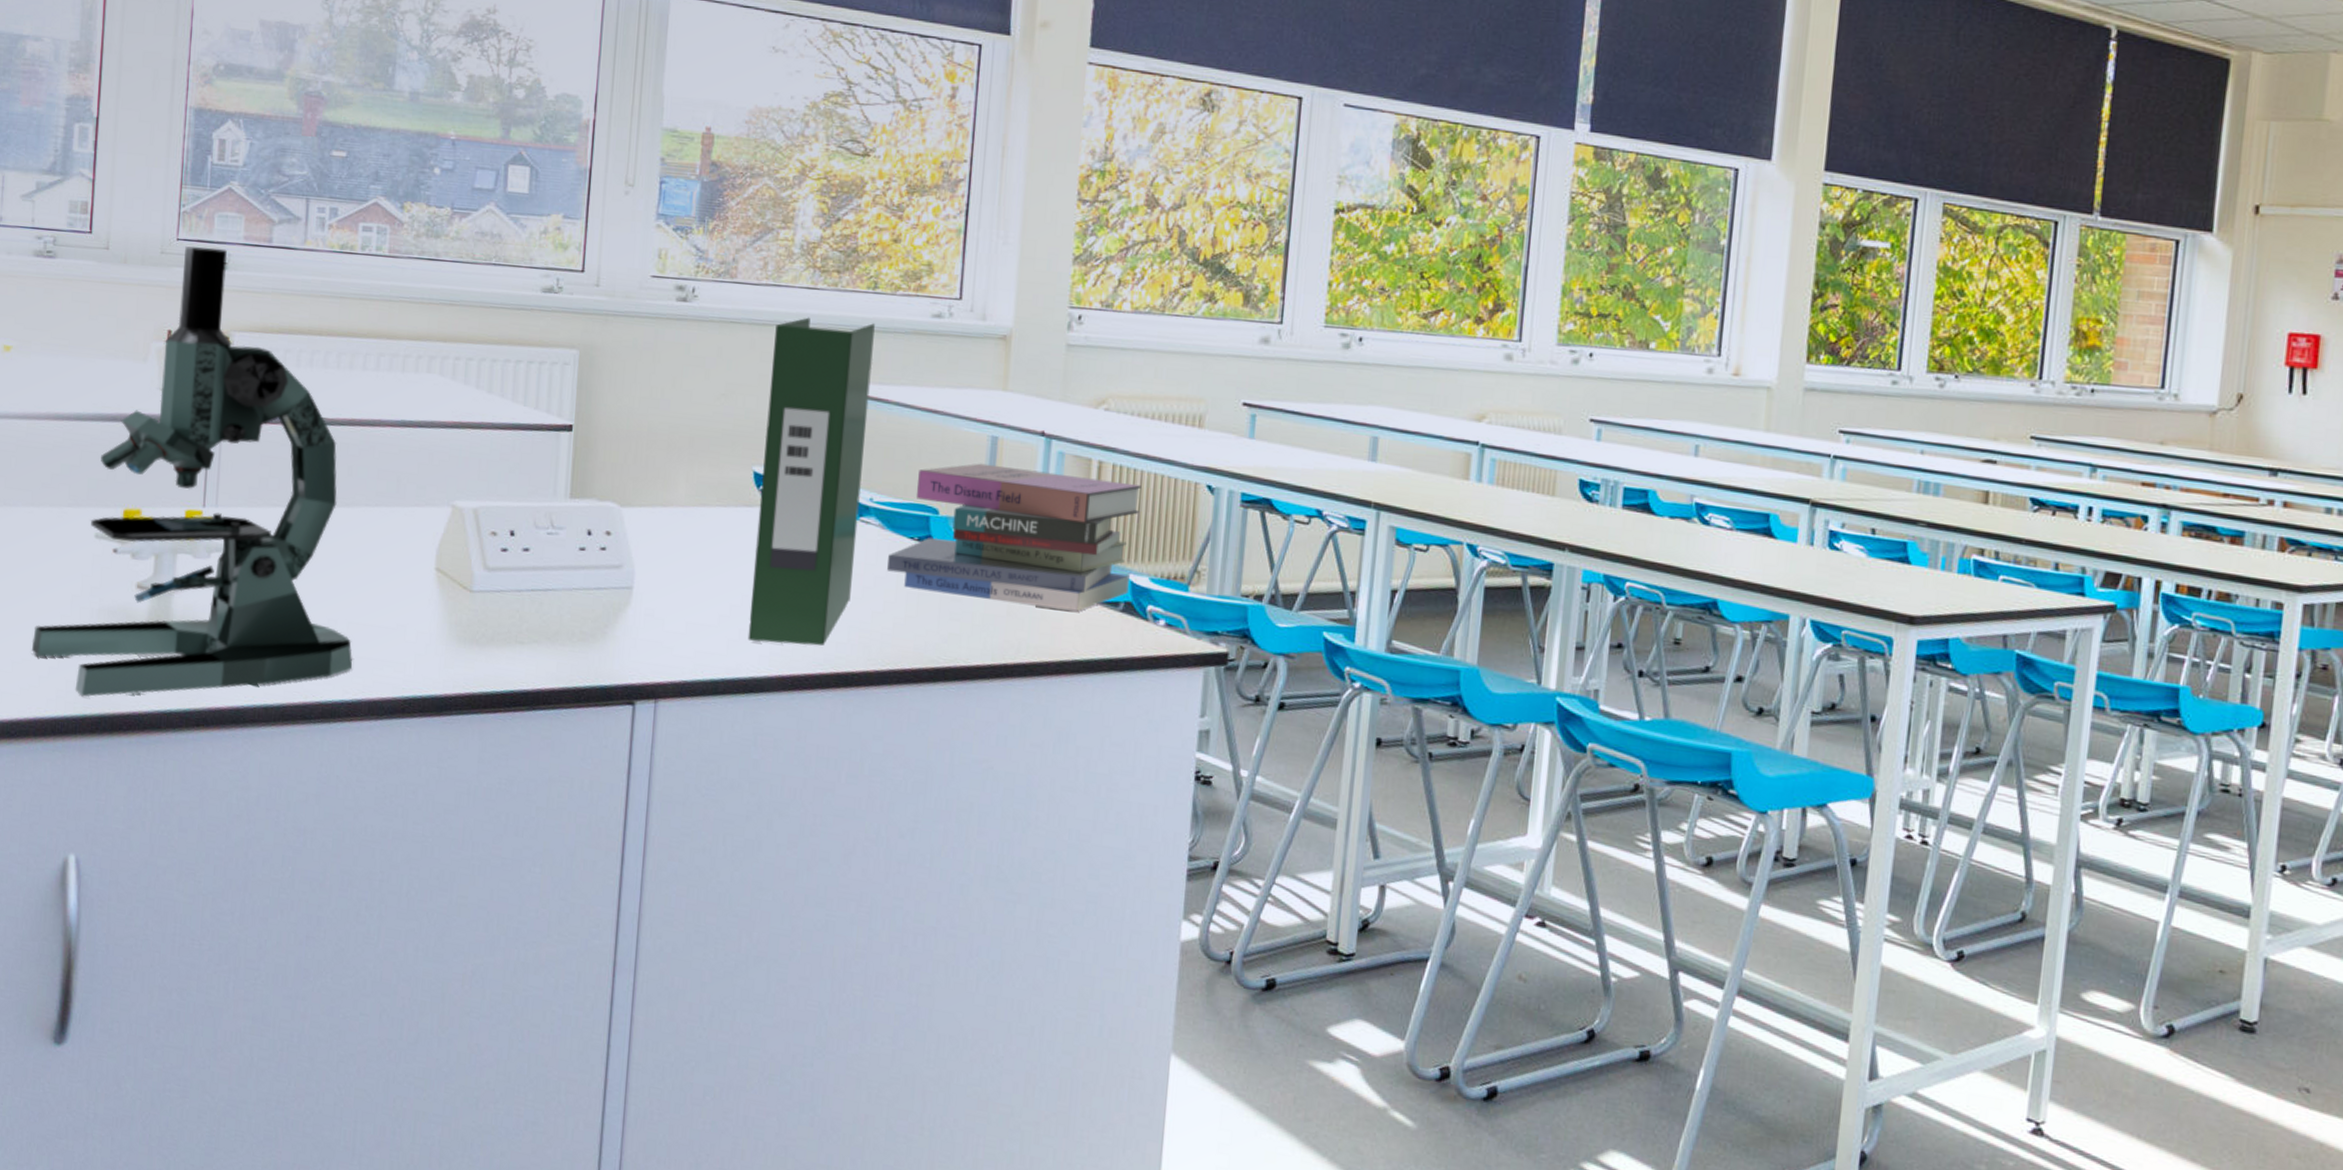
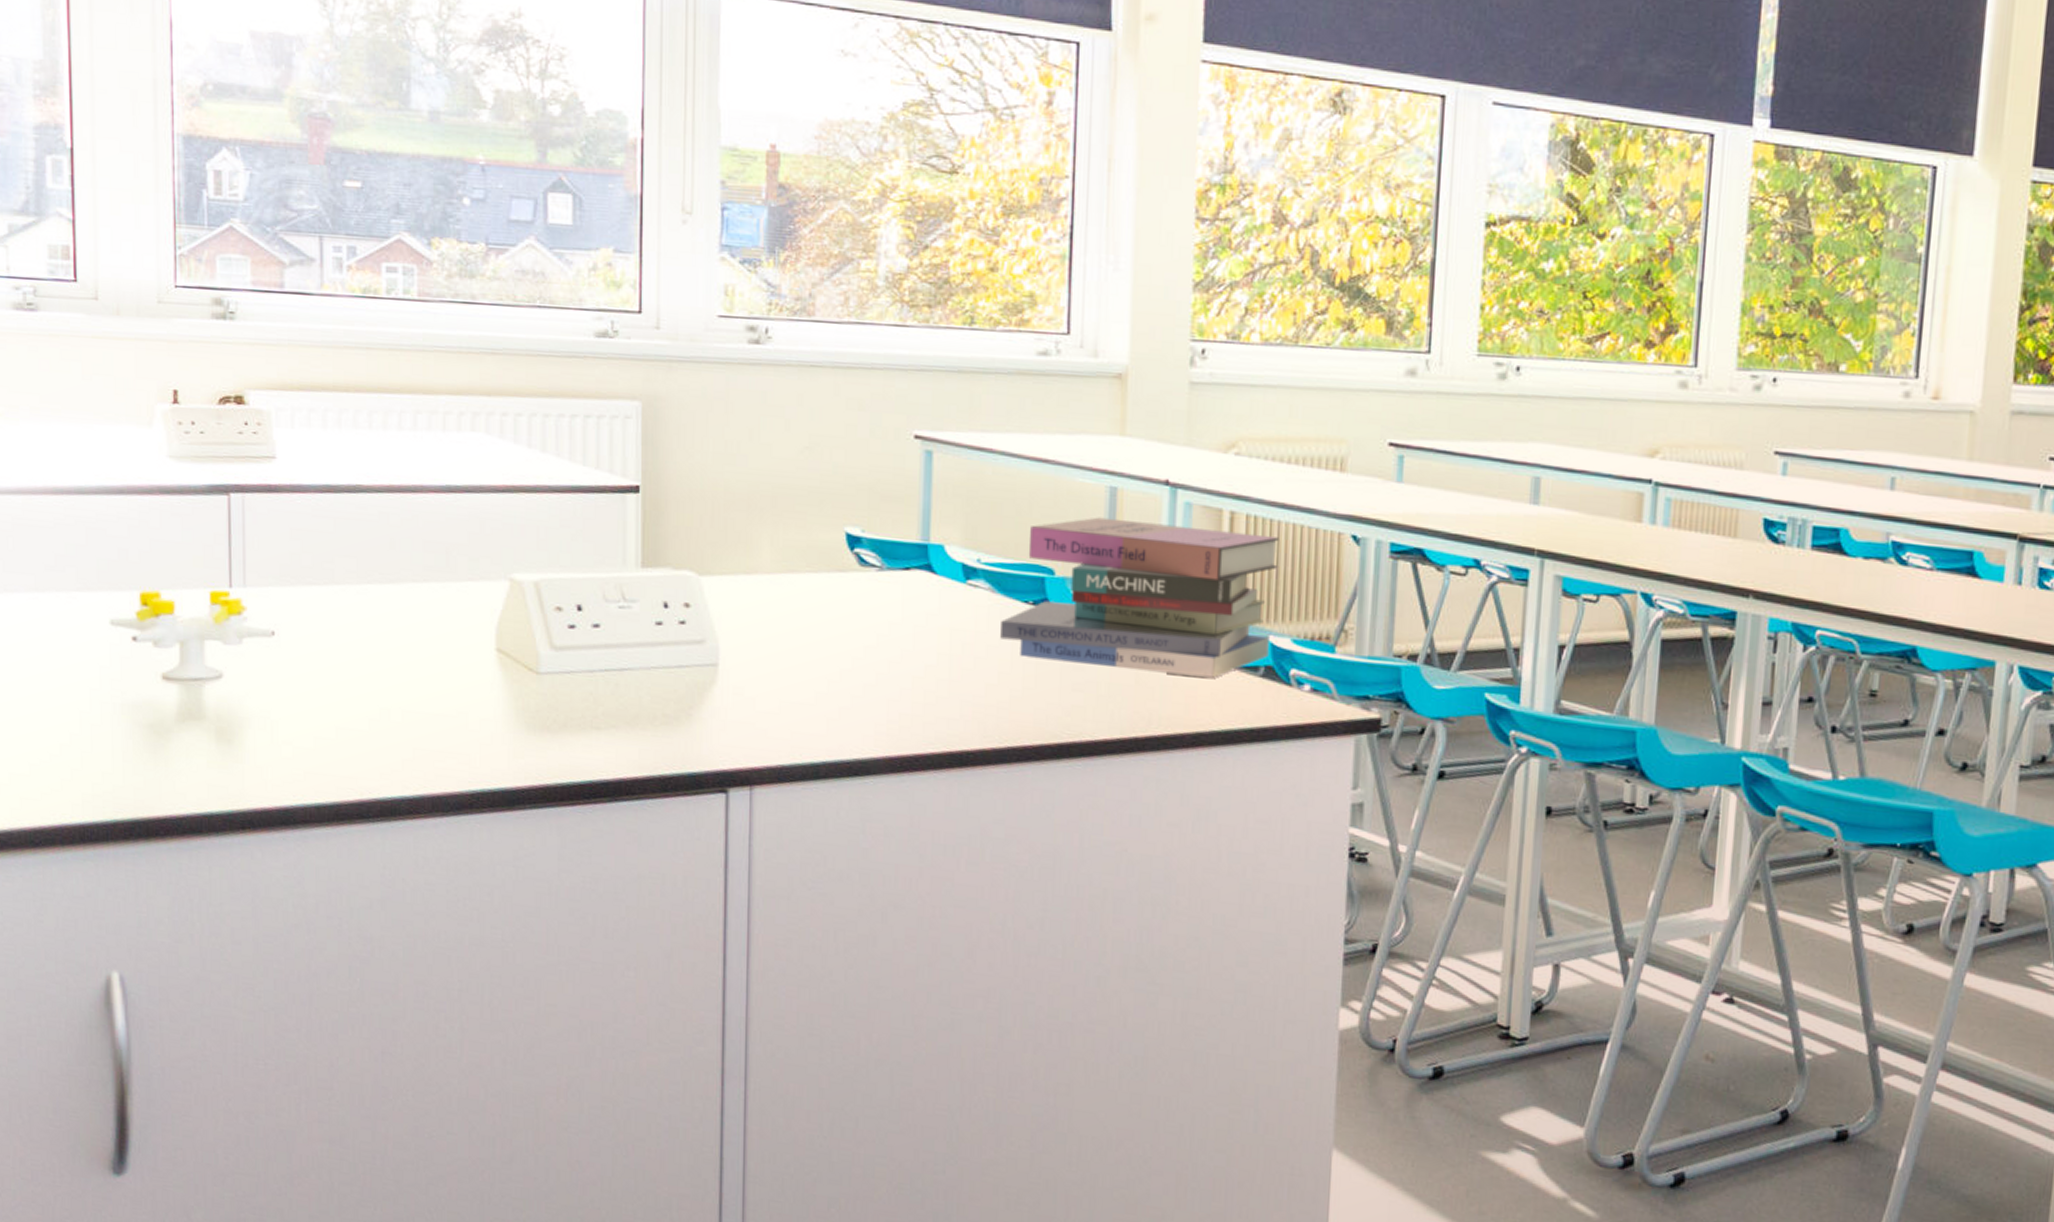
microscope: present [31,246,352,697] -> none [49,294,410,801]
binder: present [747,317,875,646] -> none [849,358,973,723]

